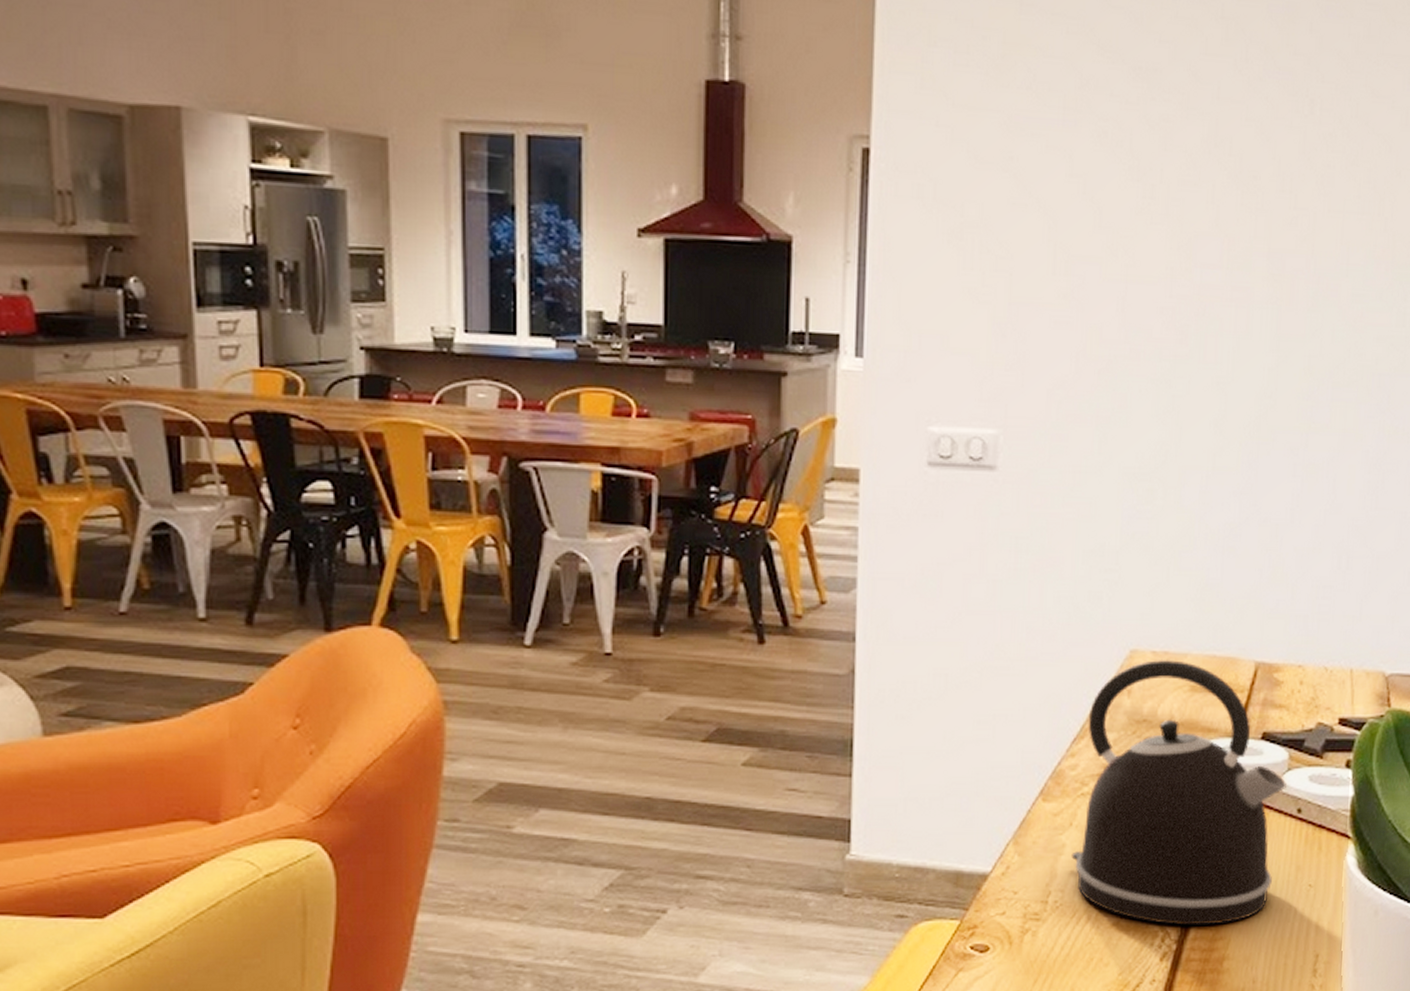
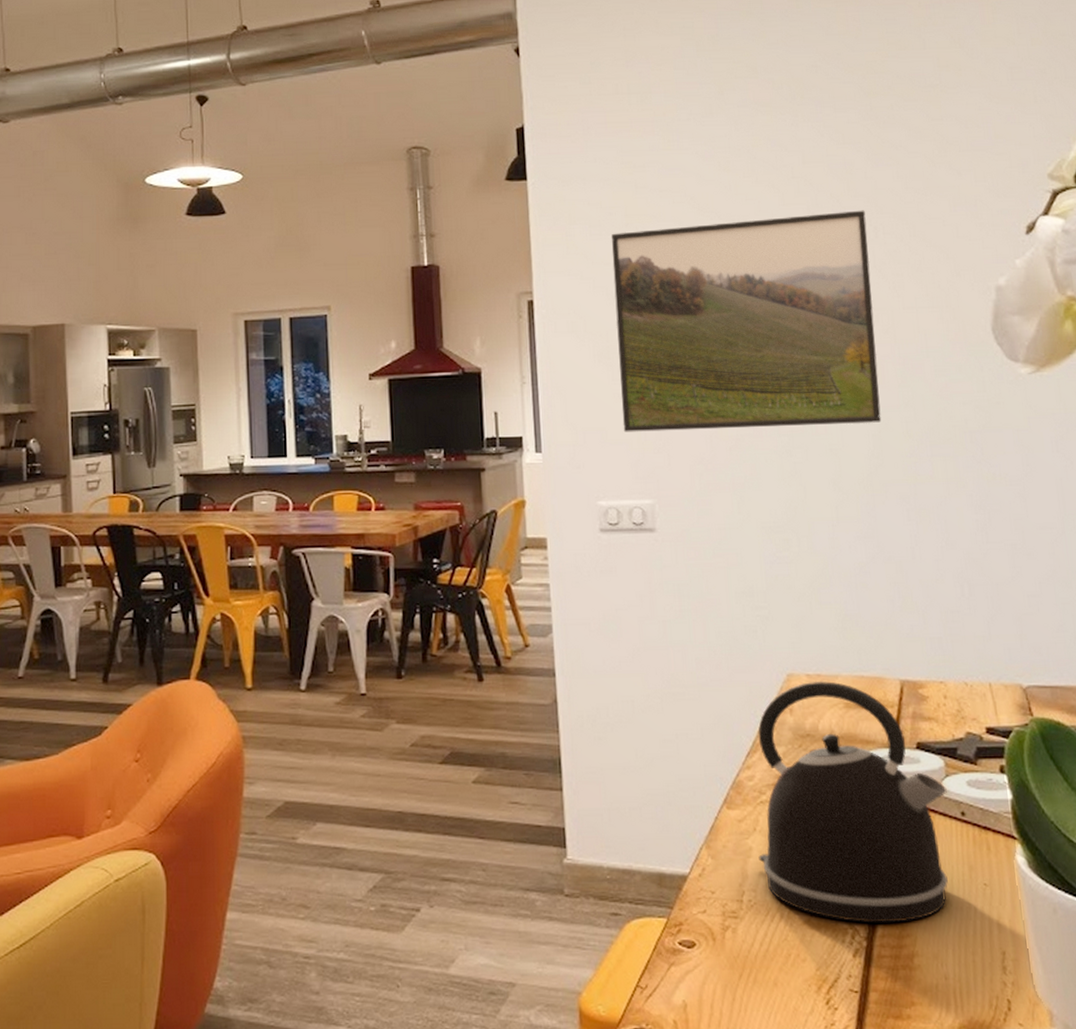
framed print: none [970,66,1303,354] -> present [611,210,882,432]

